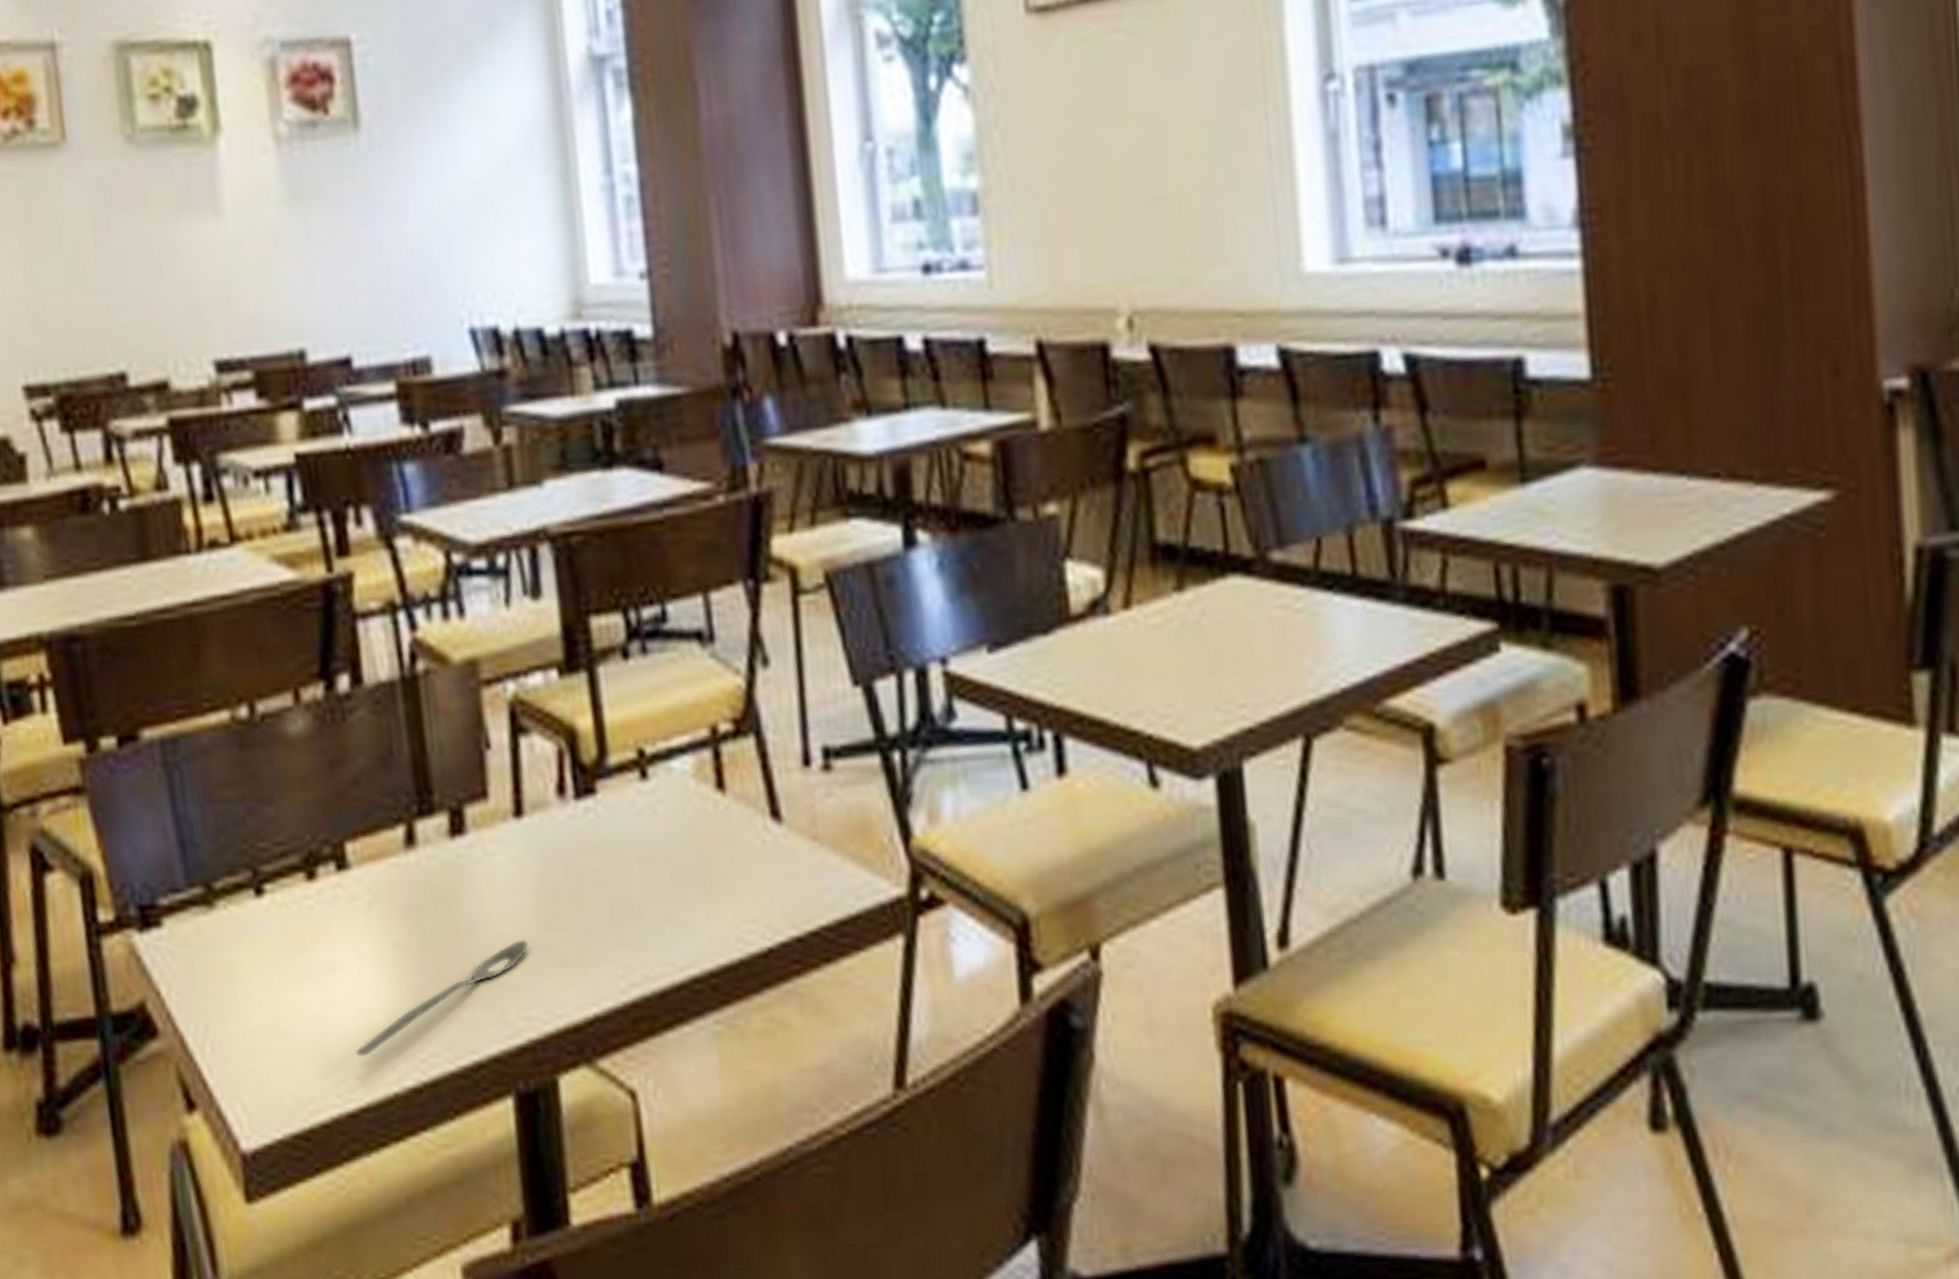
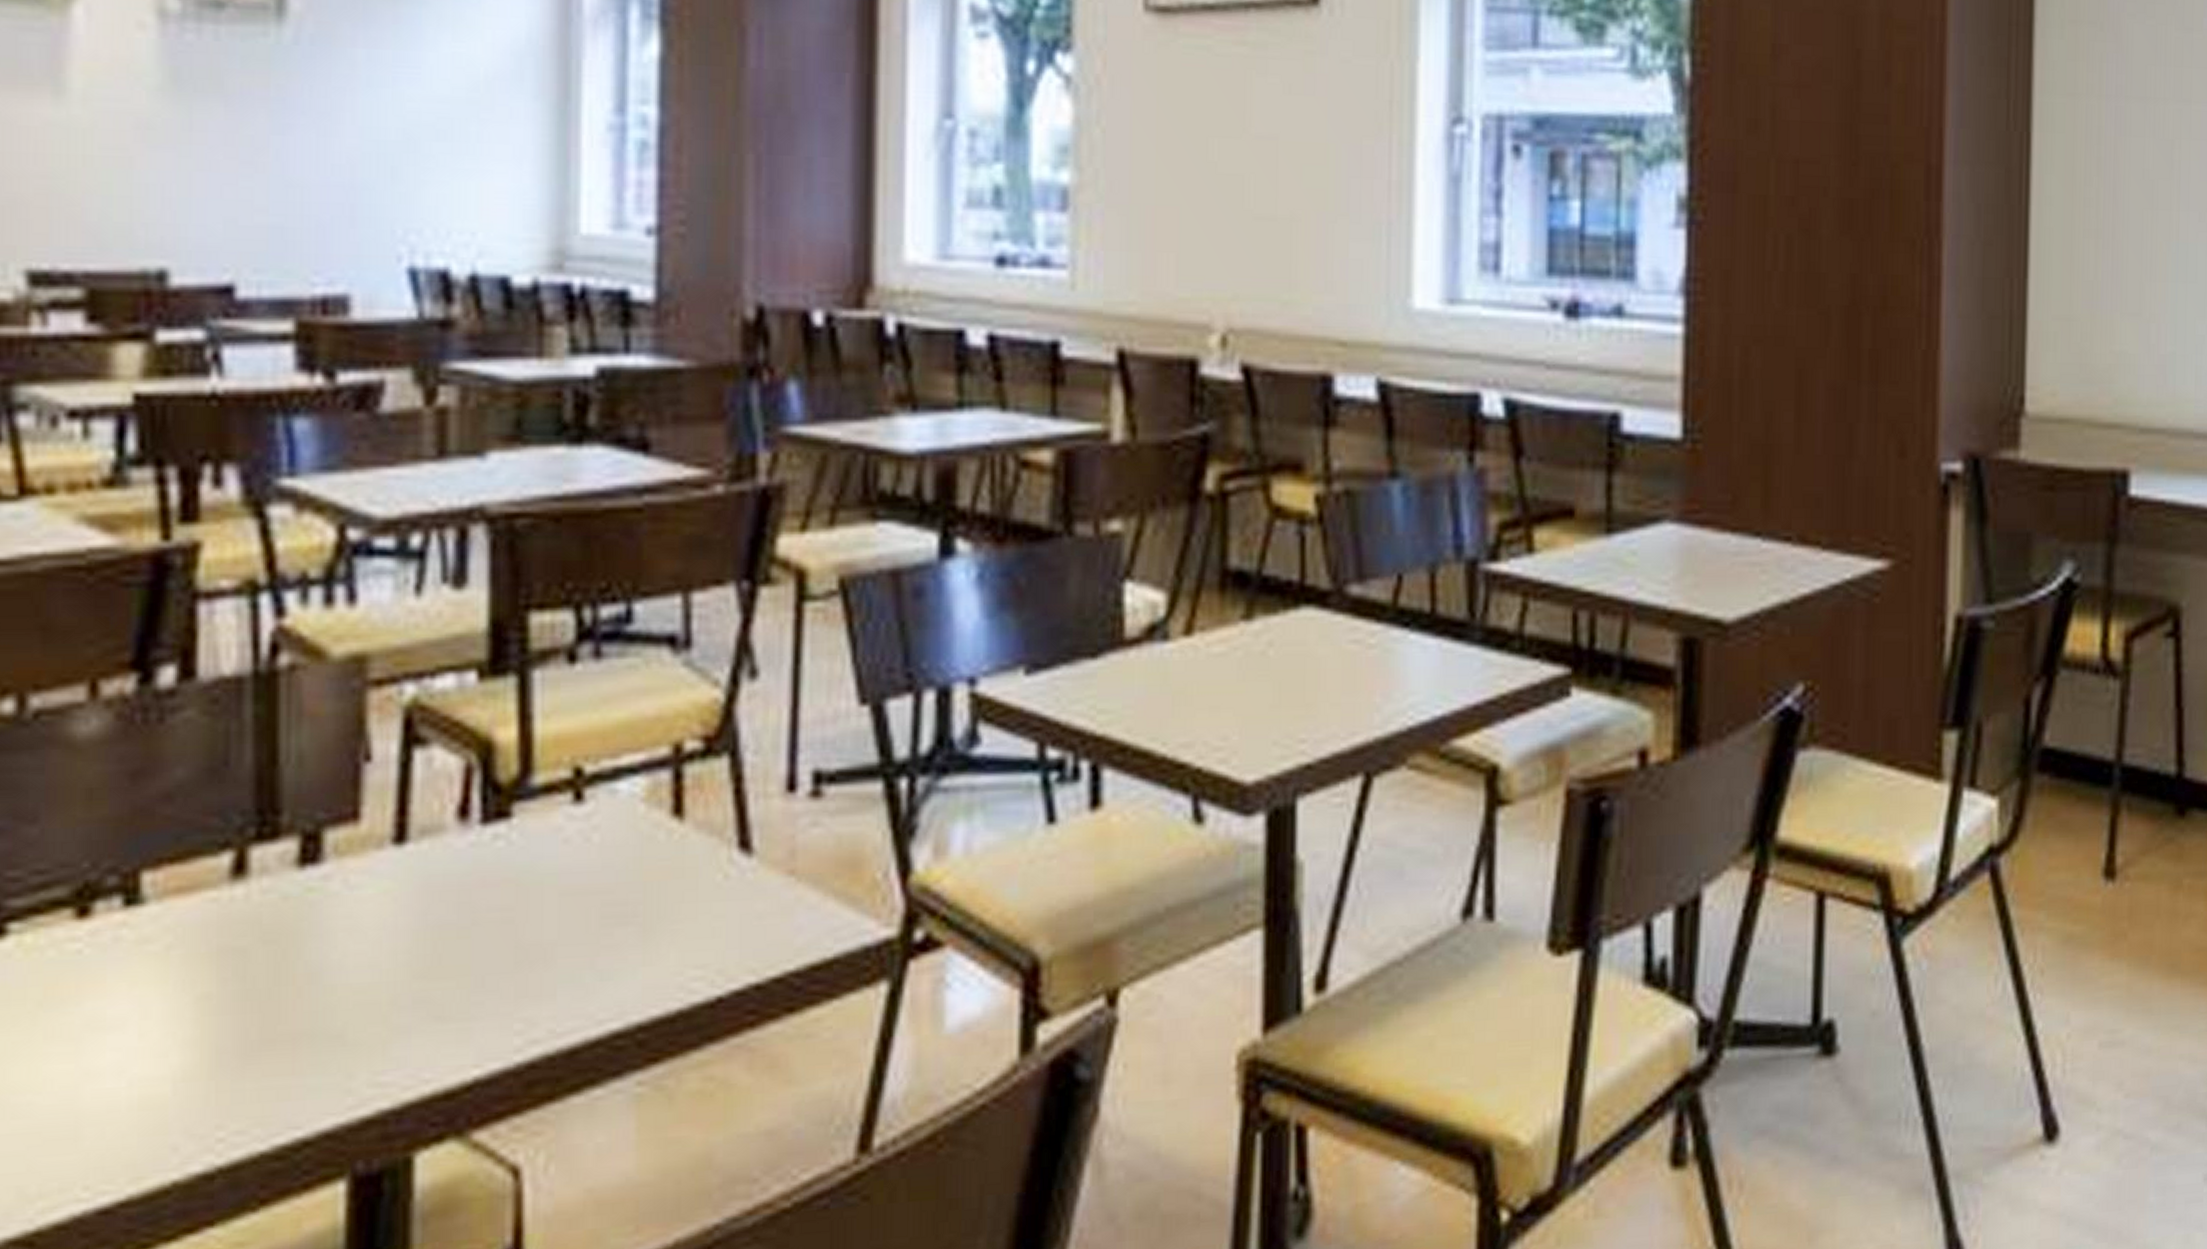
spoon: present [355,939,529,1057] -> none [119,989,393,1138]

